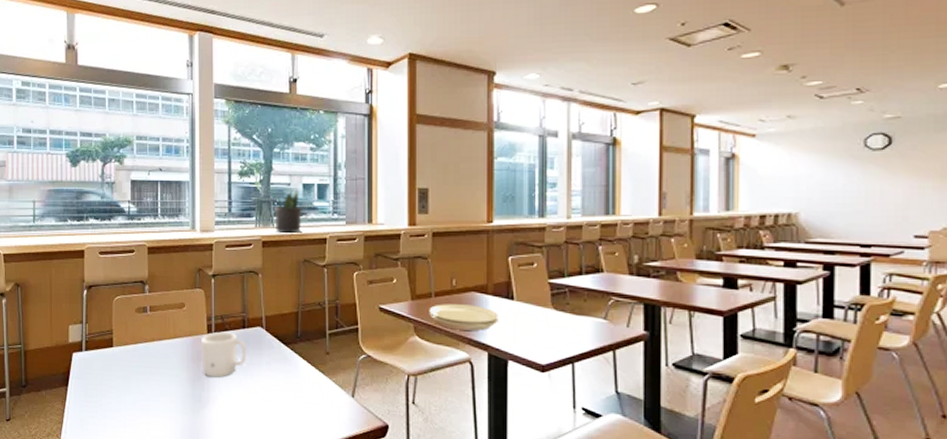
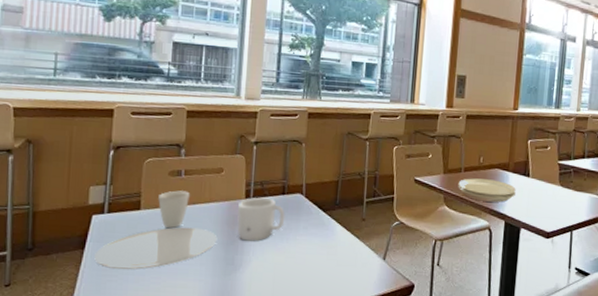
plate: none [77,363,184,406] -> present [94,227,218,270]
cup: none [128,327,156,365] -> present [158,190,190,229]
planter: present [273,188,302,234] -> none [321,64,350,108]

